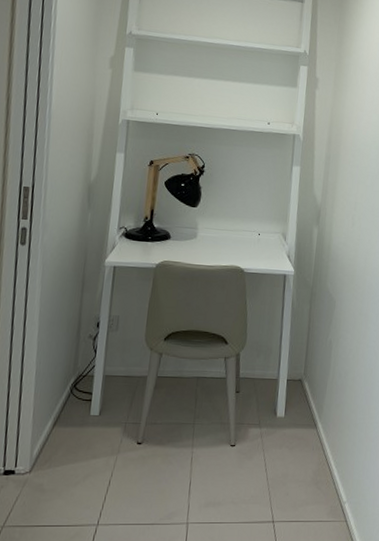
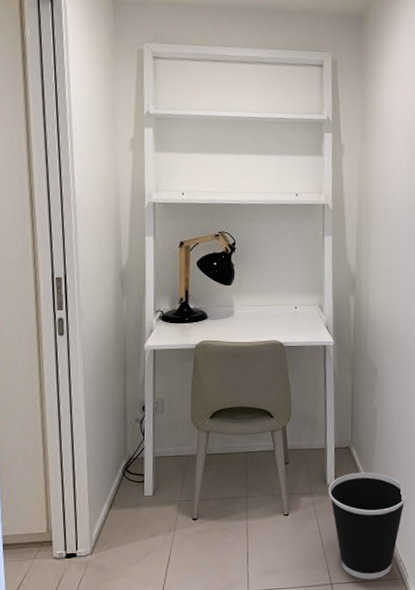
wastebasket: none [277,406,357,520] -> present [328,472,407,580]

